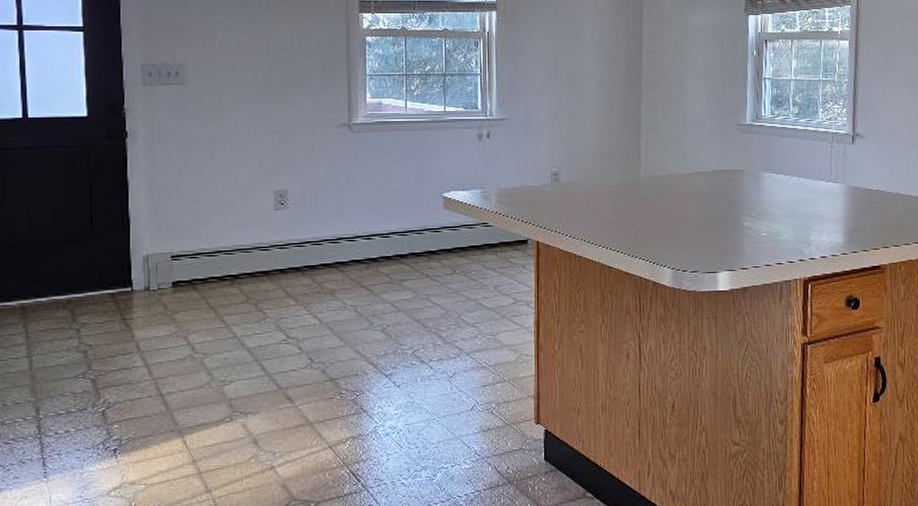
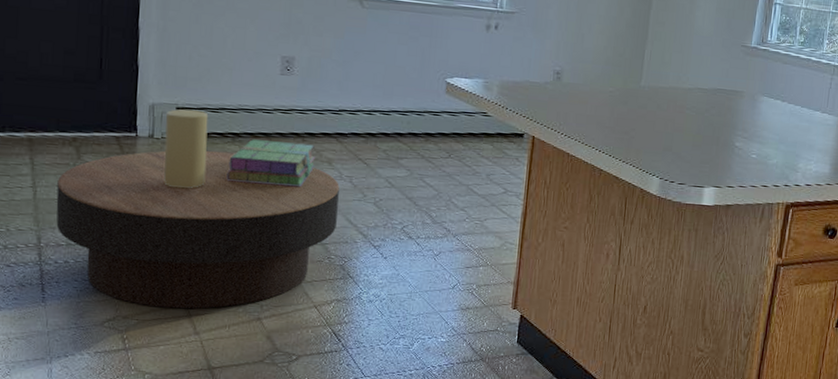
coffee table: none [53,295,345,469] -> present [56,150,339,309]
decorative vase: none [162,256,206,340] -> present [164,109,209,189]
stack of books: none [227,277,317,326] -> present [226,139,315,187]

